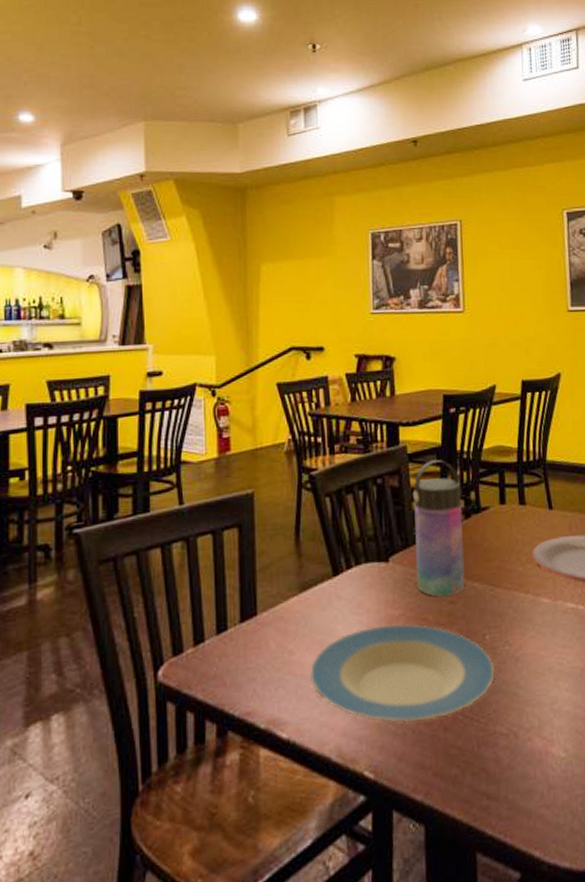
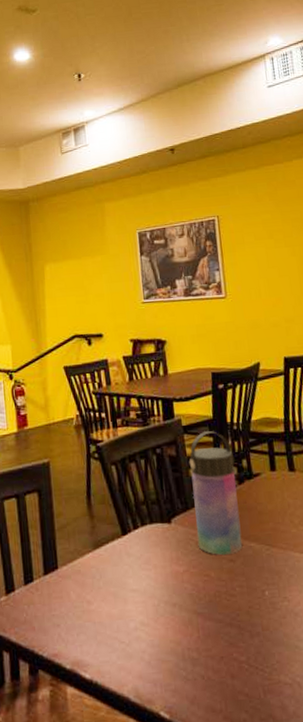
plate: present [309,624,495,723] -> none [106,579,276,669]

